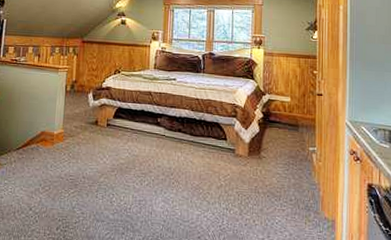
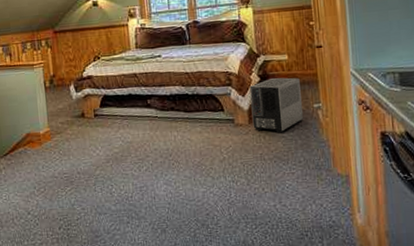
air purifier: none [251,116,299,170] -> present [249,77,304,133]

